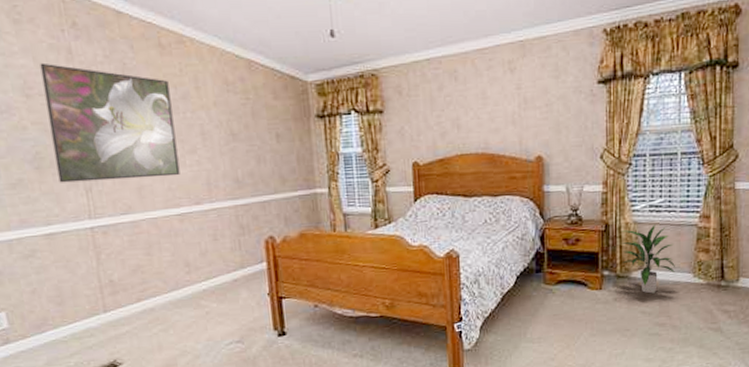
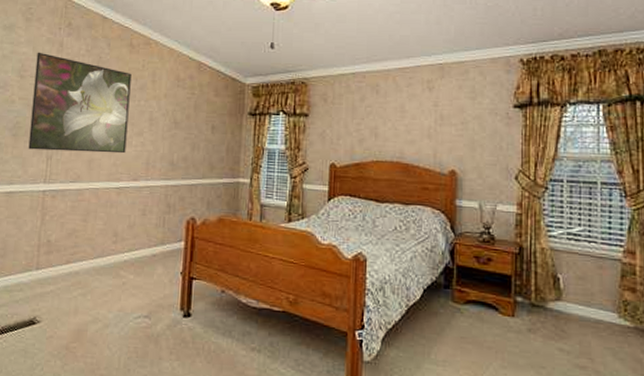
indoor plant: present [620,224,675,294] -> none [536,253,597,330]

